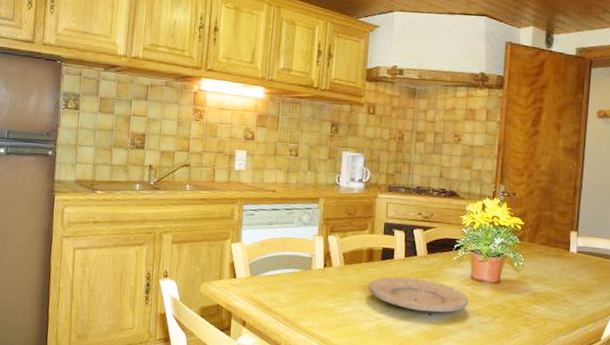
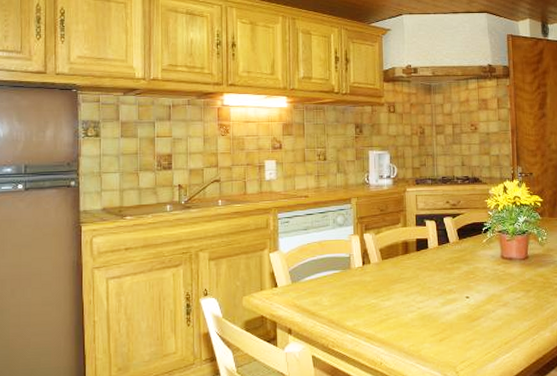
plate: present [368,277,469,313] -> none [406,264,502,296]

